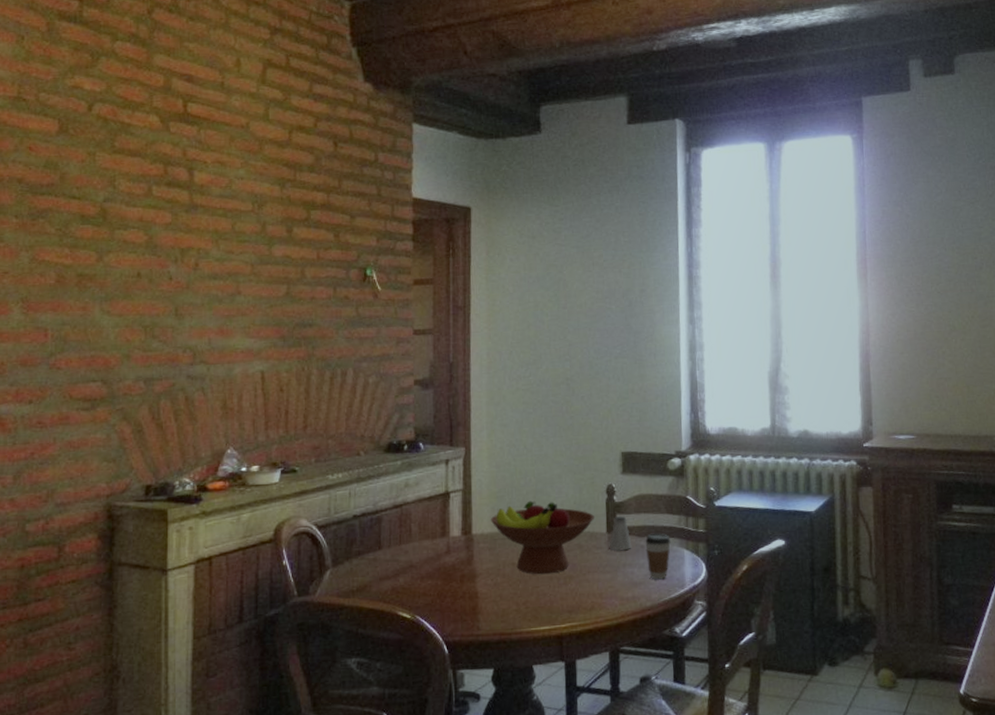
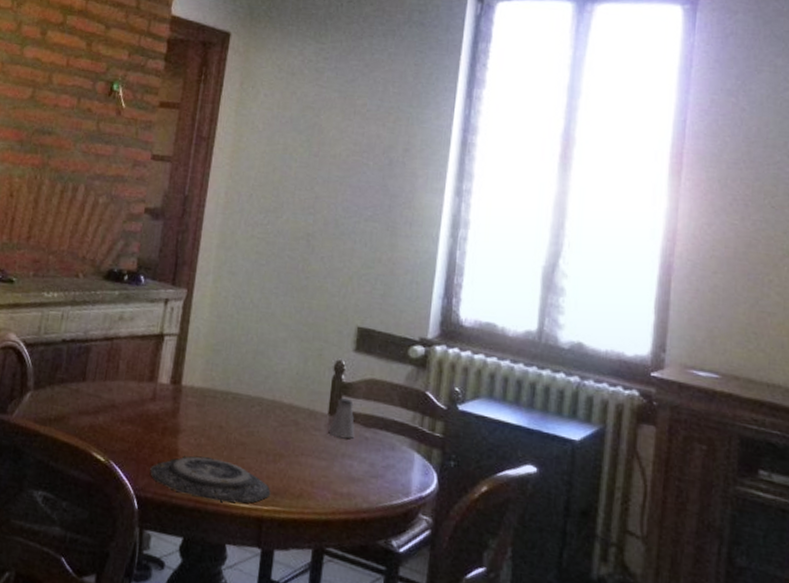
plate: none [454,592,566,630] -> present [150,455,271,503]
fruit bowl: present [490,500,595,575] -> none [202,361,318,448]
coffee cup: present [645,533,671,580] -> none [370,425,400,481]

